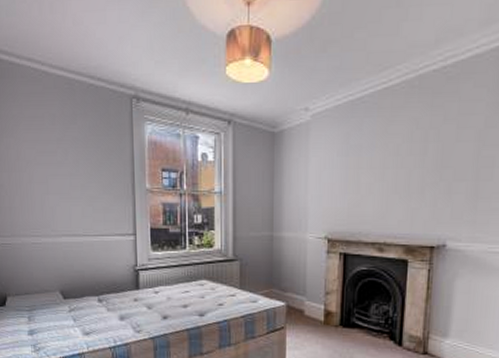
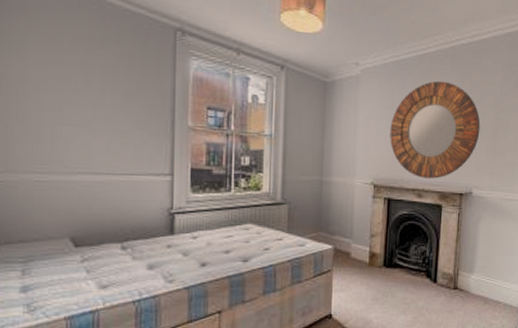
home mirror: none [345,117,457,231] -> present [390,80,481,179]

